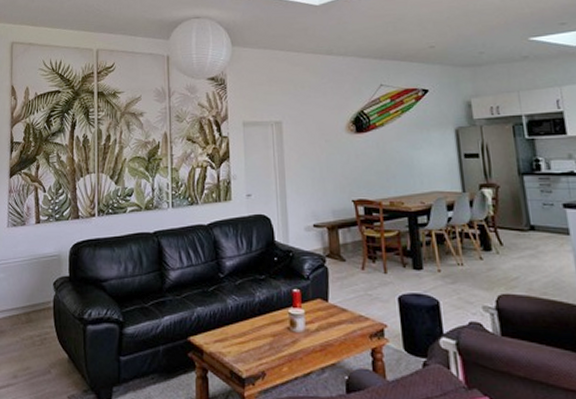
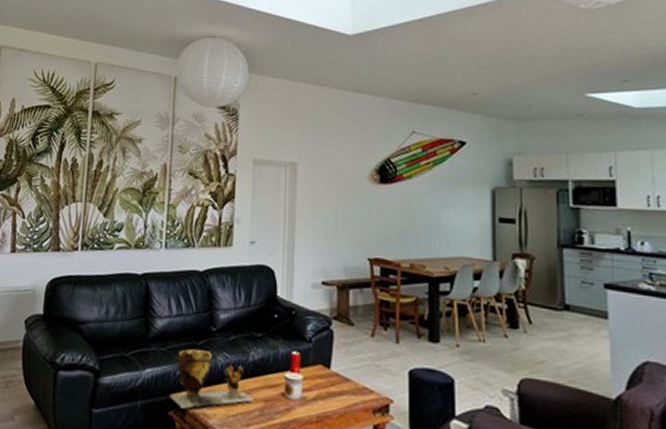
clay pot: none [189,295,263,349] -> present [171,349,254,409]

